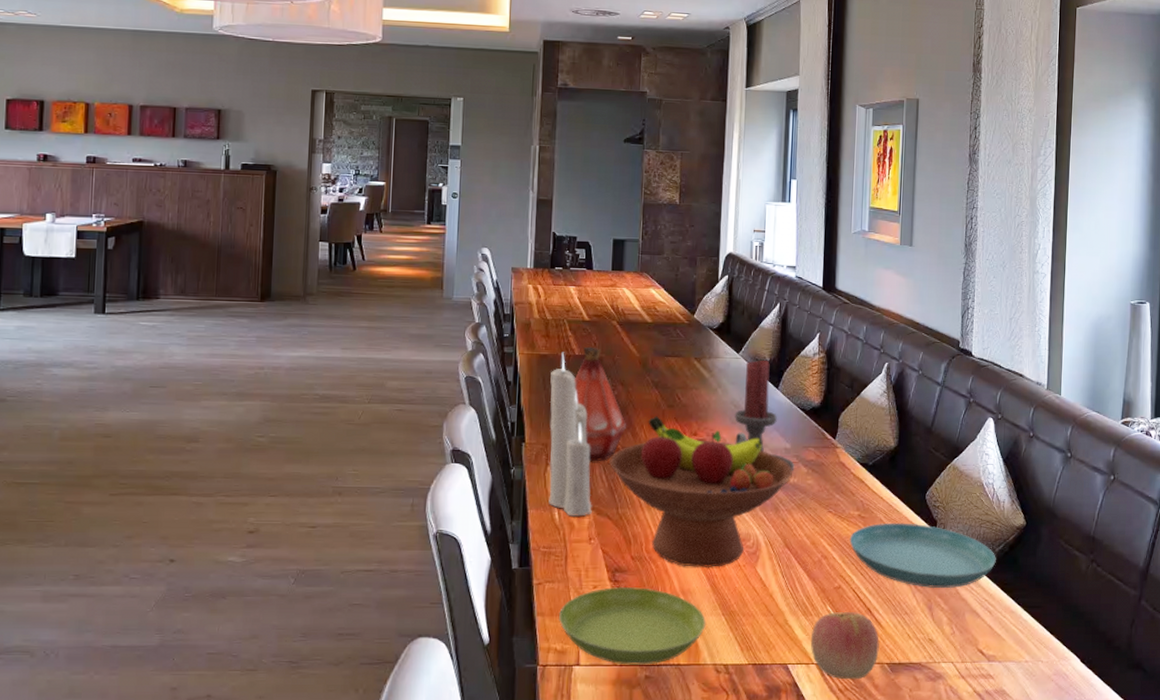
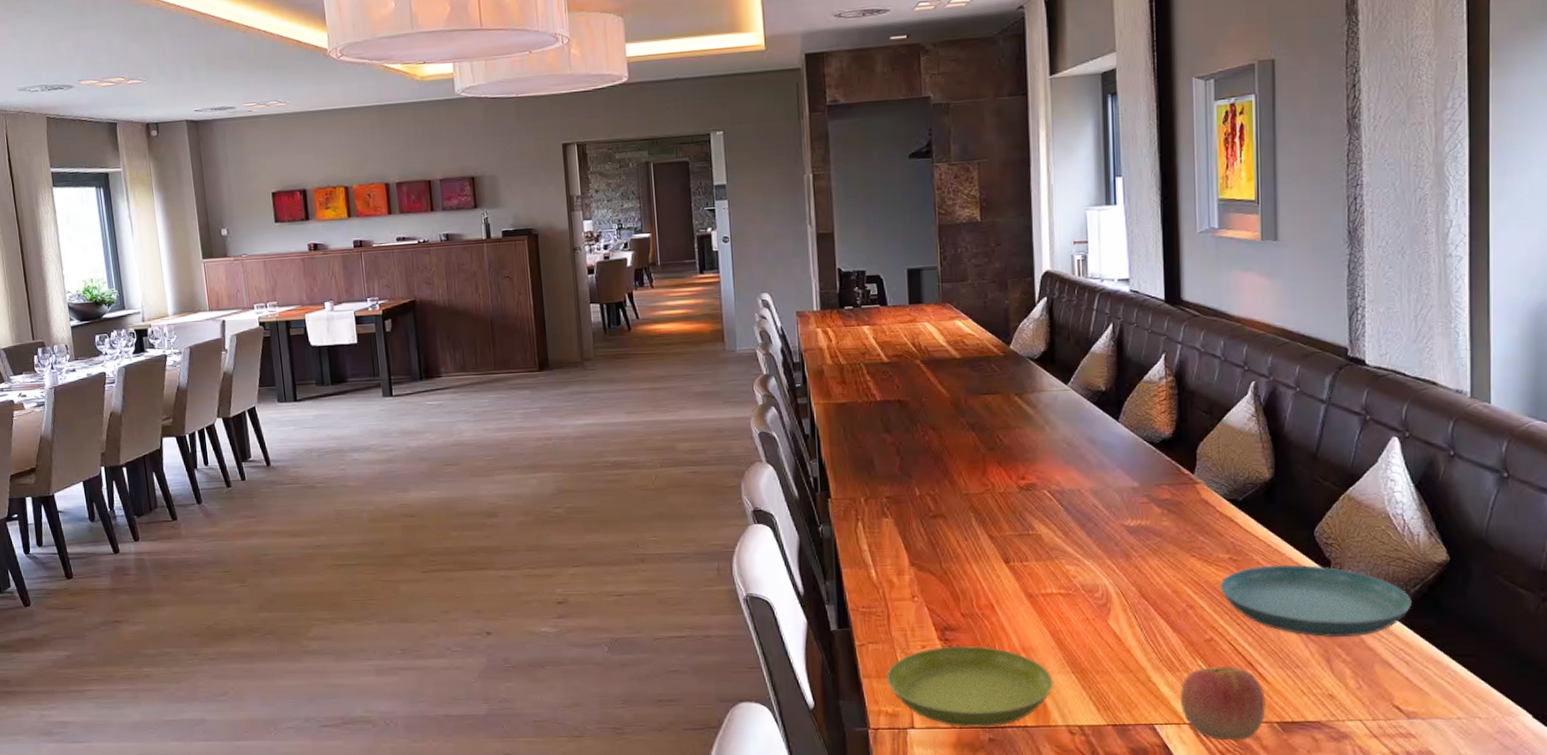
candle: present [548,352,592,517] -> none [851,398,912,574]
bottle: present [574,346,627,461] -> none [879,390,943,514]
fruit bowl: present [609,416,793,567] -> none [926,461,1145,623]
candle holder: present [734,359,795,472] -> none [1067,389,1146,514]

